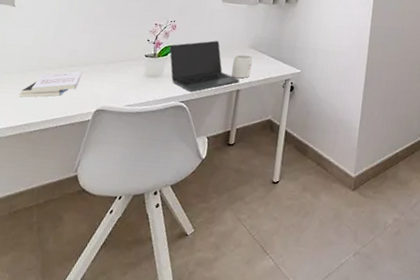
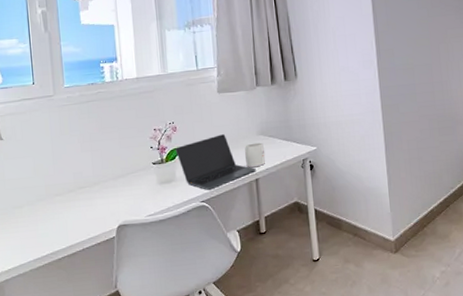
books: present [19,71,83,98] -> none [36,191,94,229]

